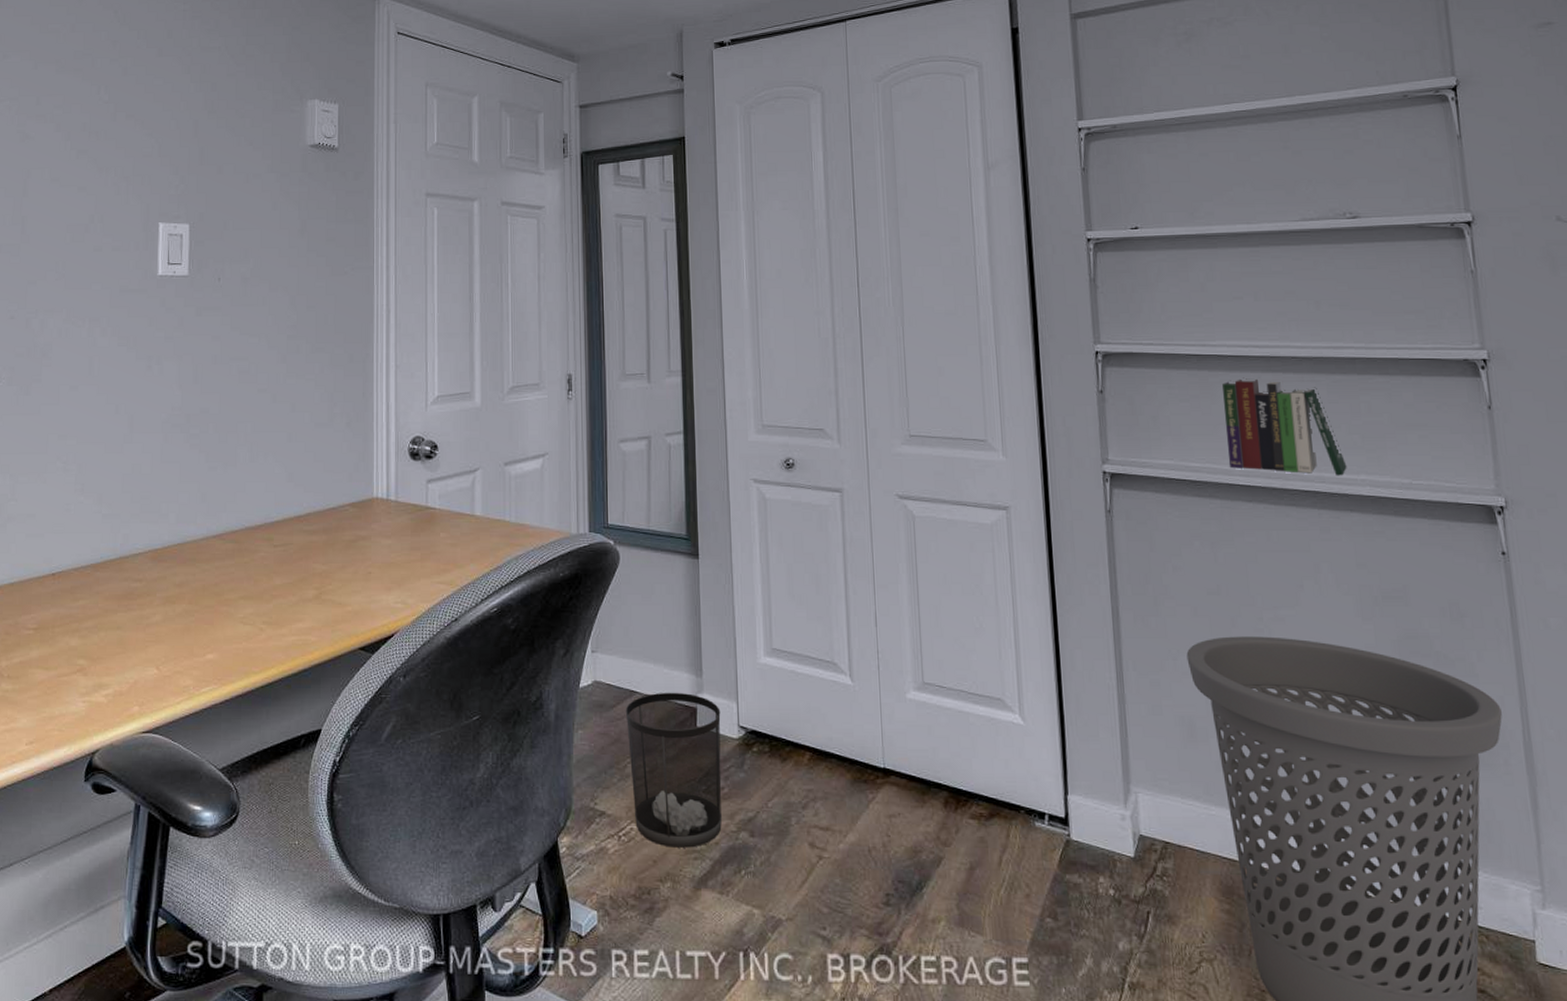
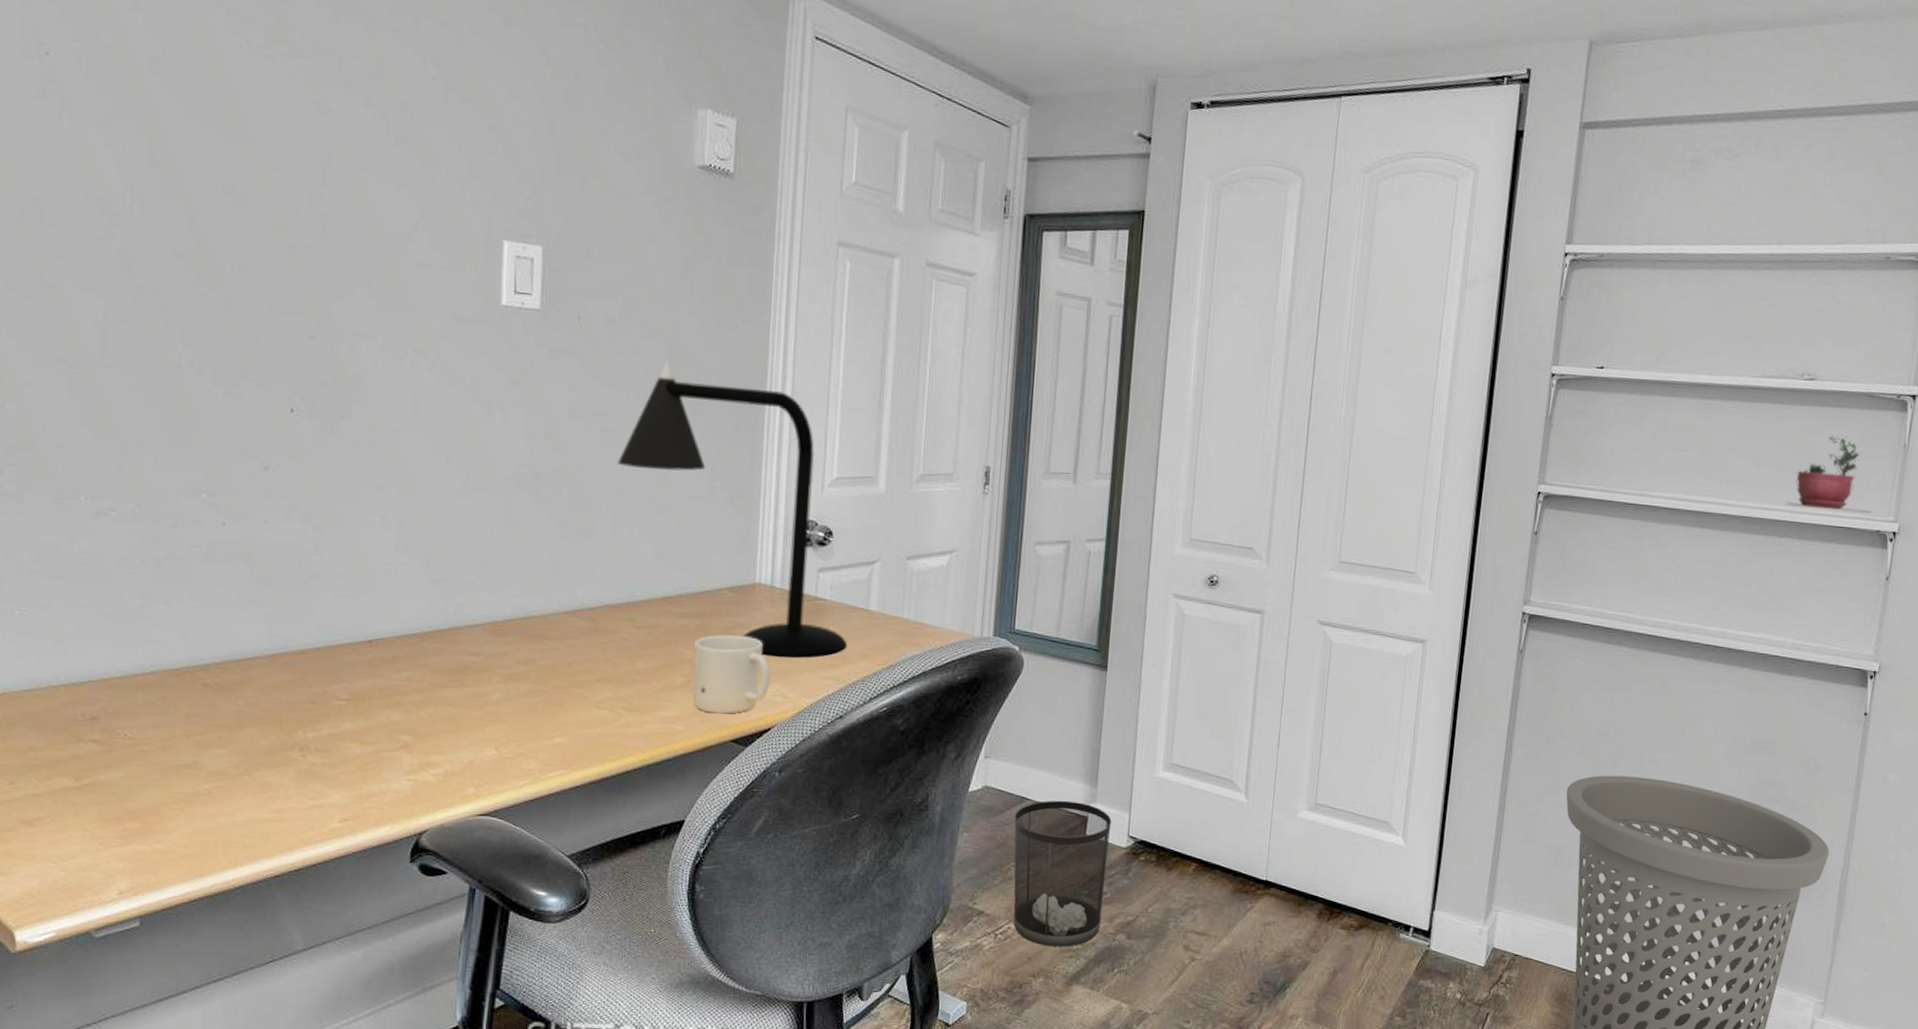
desk lamp: none [252,306,456,565] -> present [617,358,847,658]
mug: none [322,547,391,623] -> present [692,634,771,714]
books: present [1222,377,1347,476] -> none [1641,530,1749,633]
succulent plant: none [1356,269,1454,343] -> present [1784,435,1872,514]

